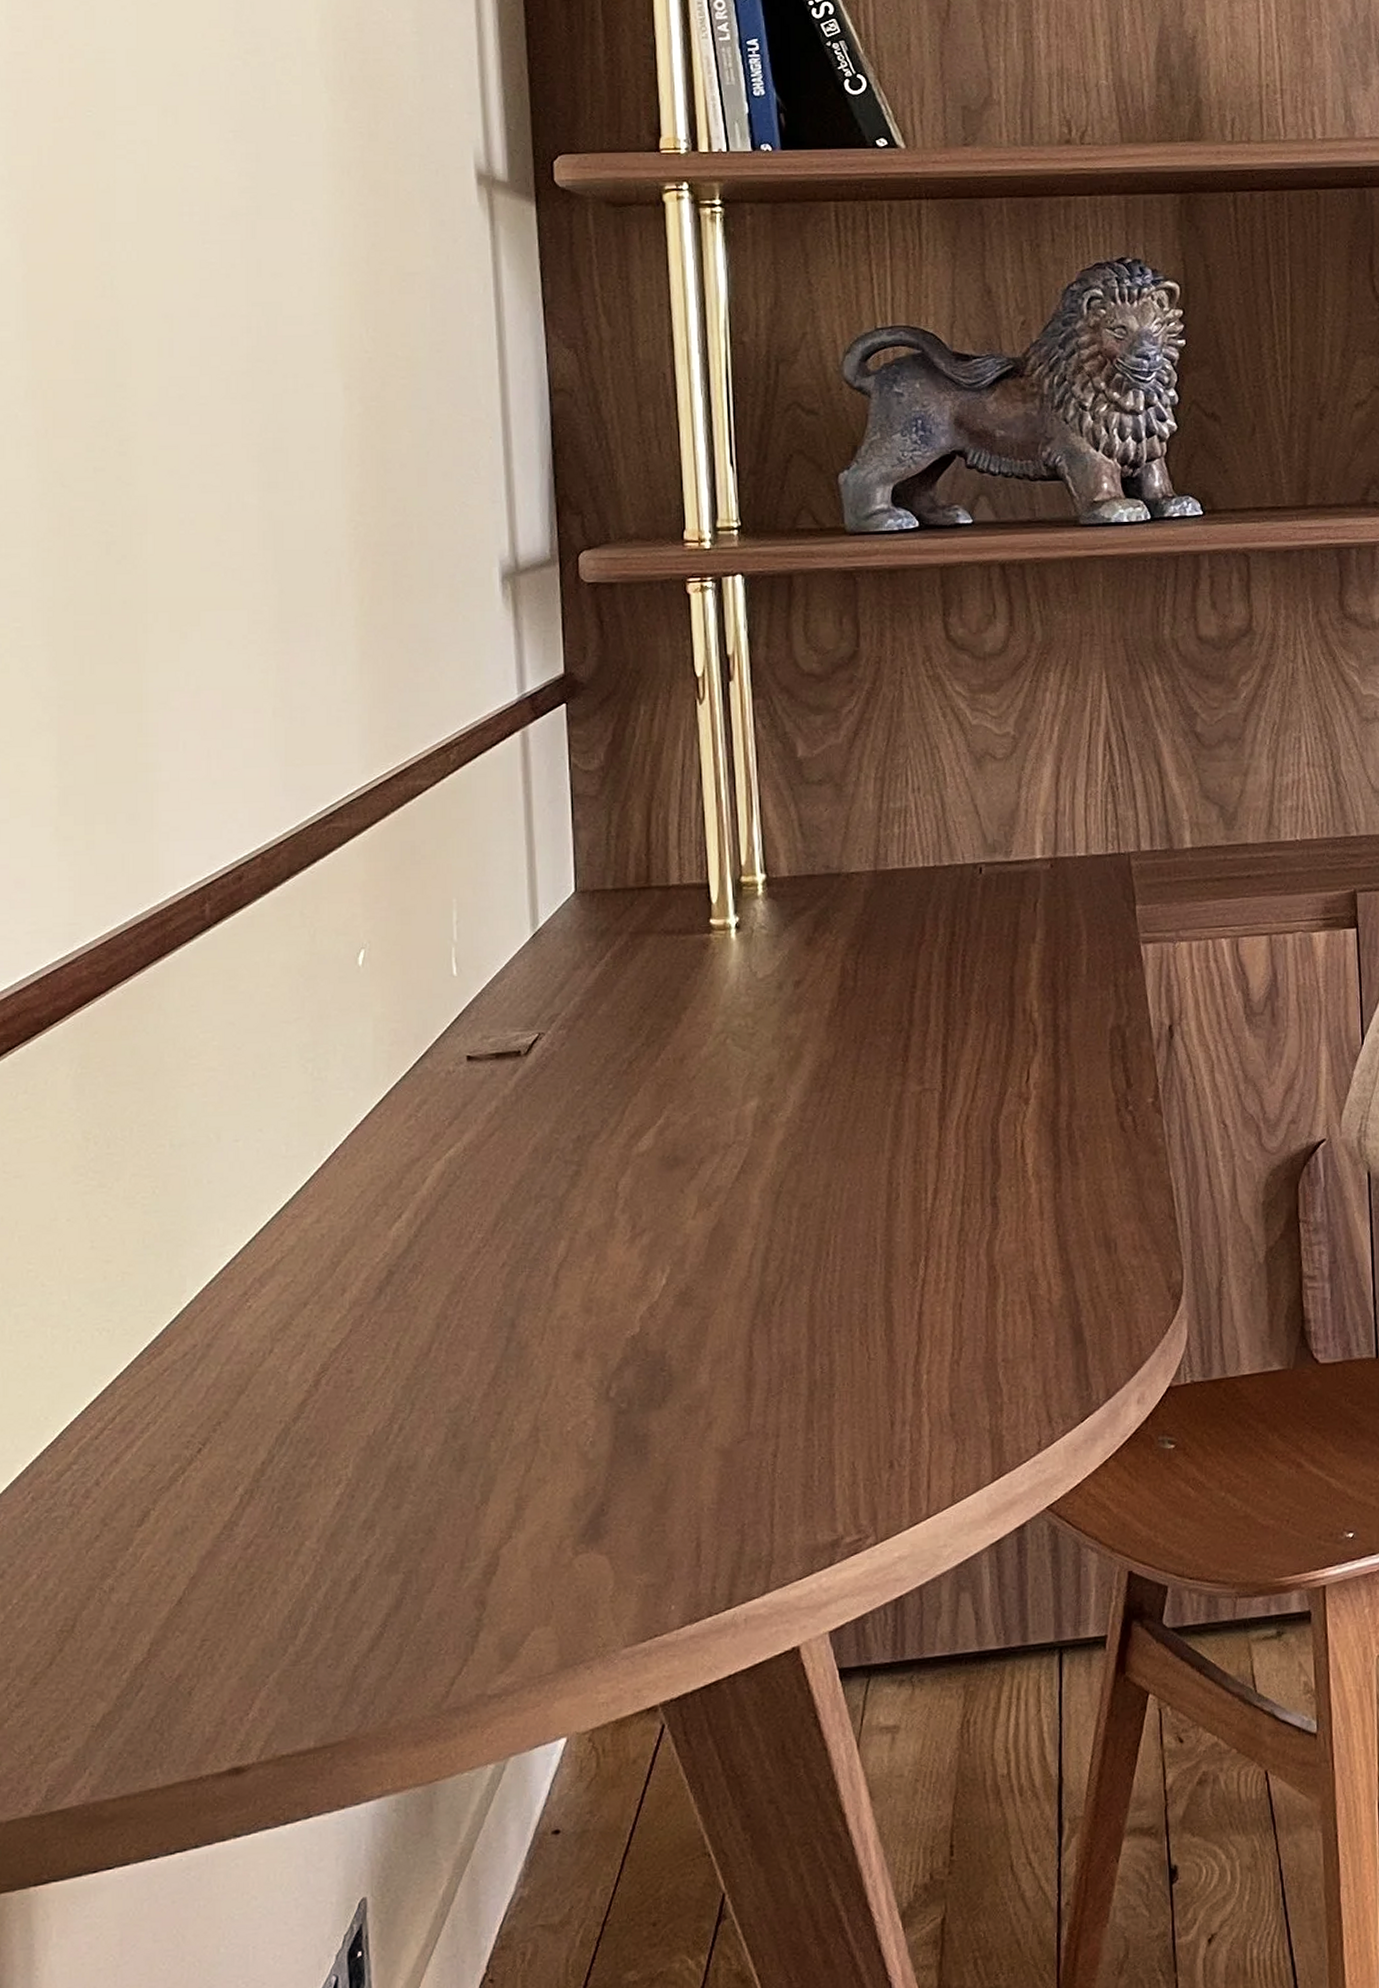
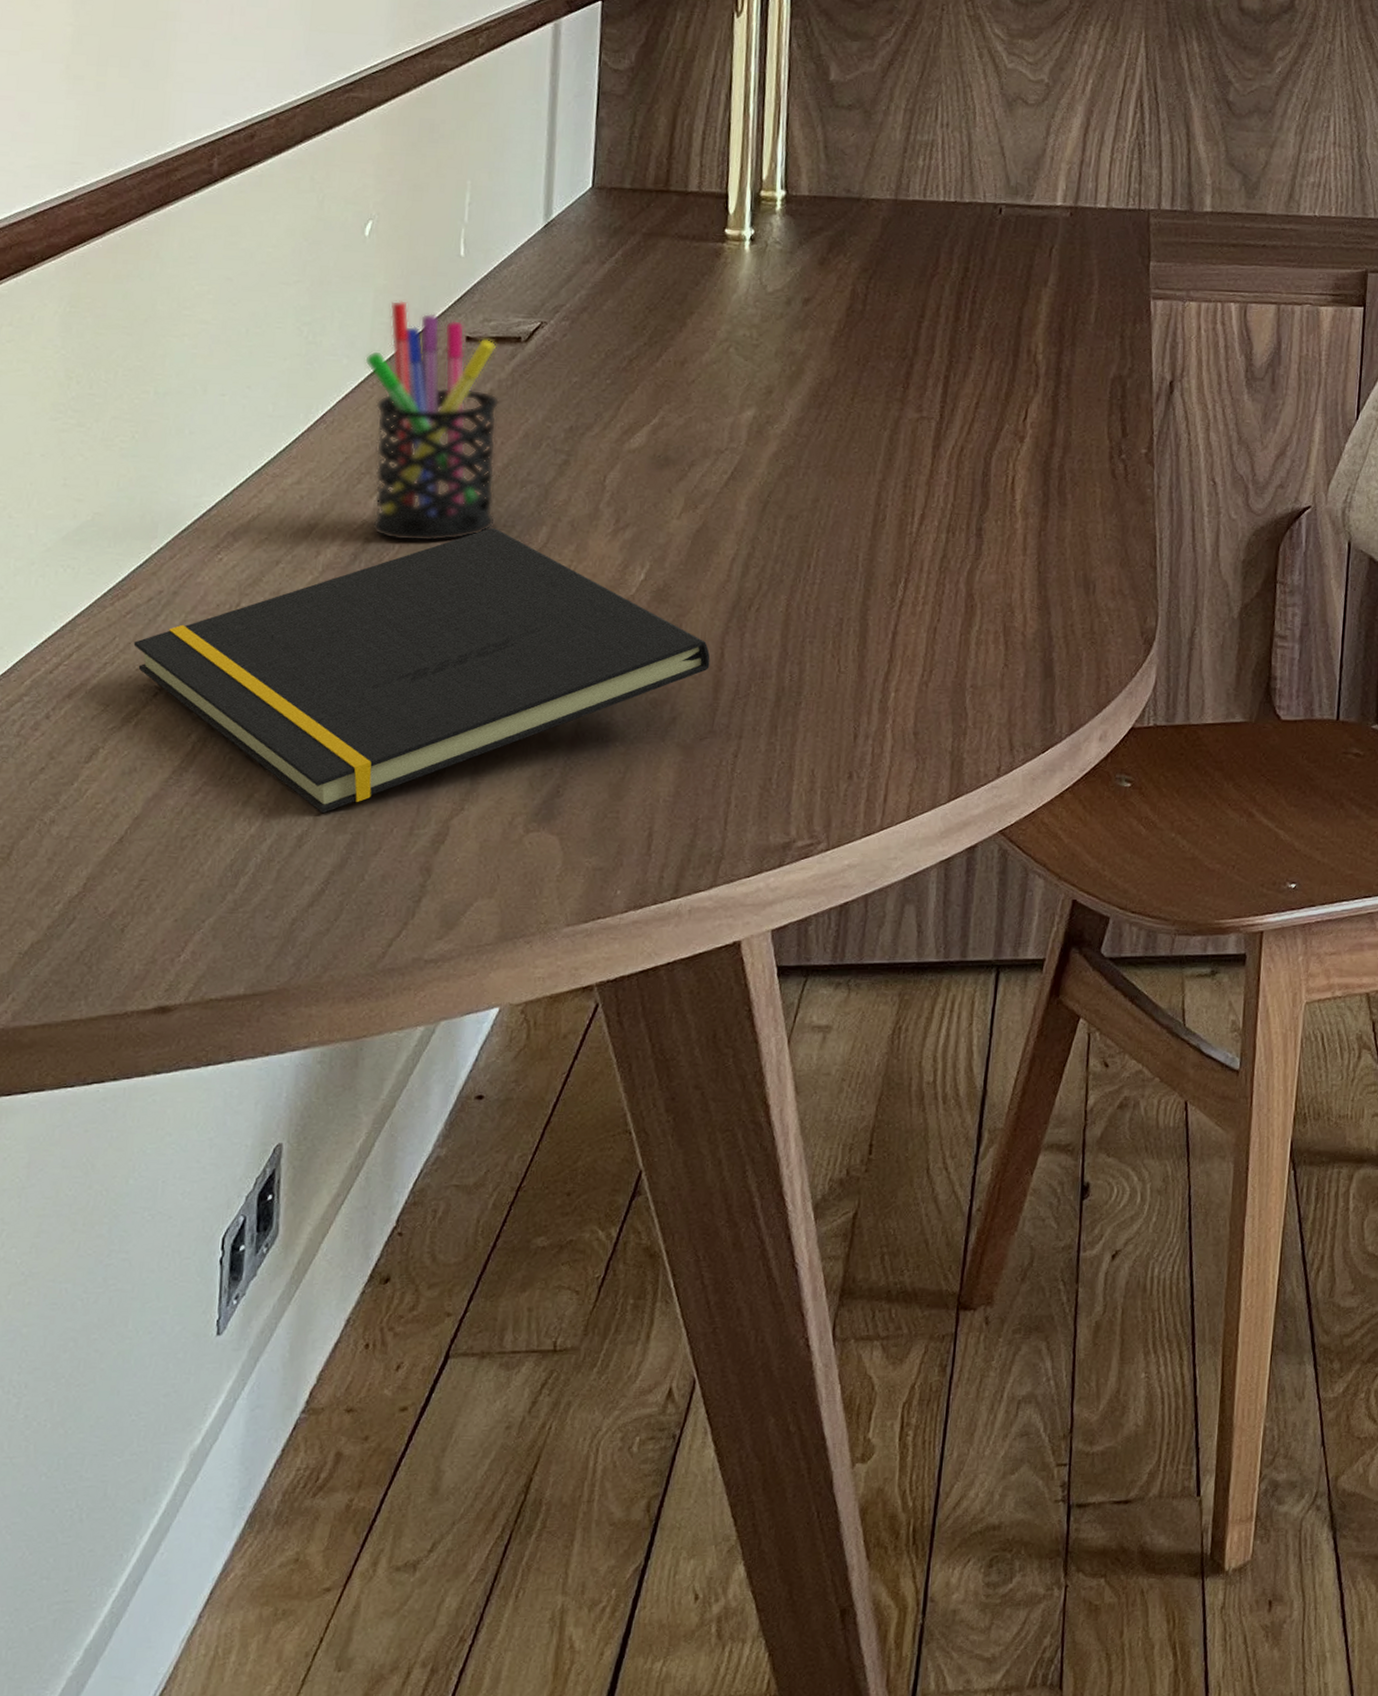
notepad: none [173,1246,740,1554] -> present [133,527,711,813]
pen holder: none [371,1027,514,1270] -> present [365,300,500,542]

